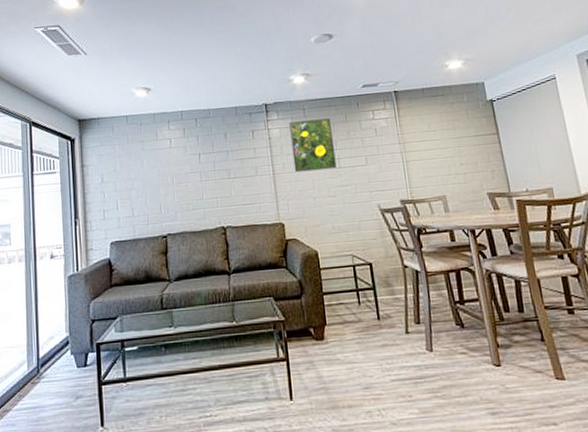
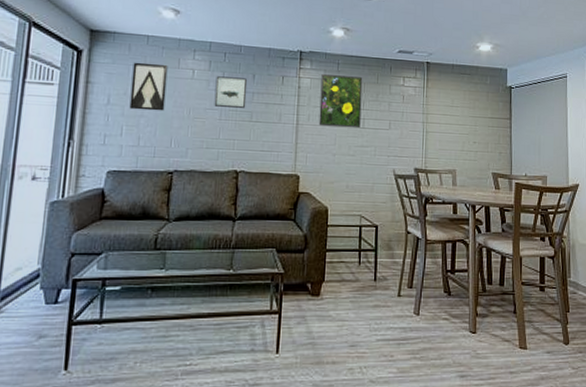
wall art: none [118,138,151,184] -> present [129,62,168,111]
wall art: none [191,139,223,170] -> present [214,76,248,108]

